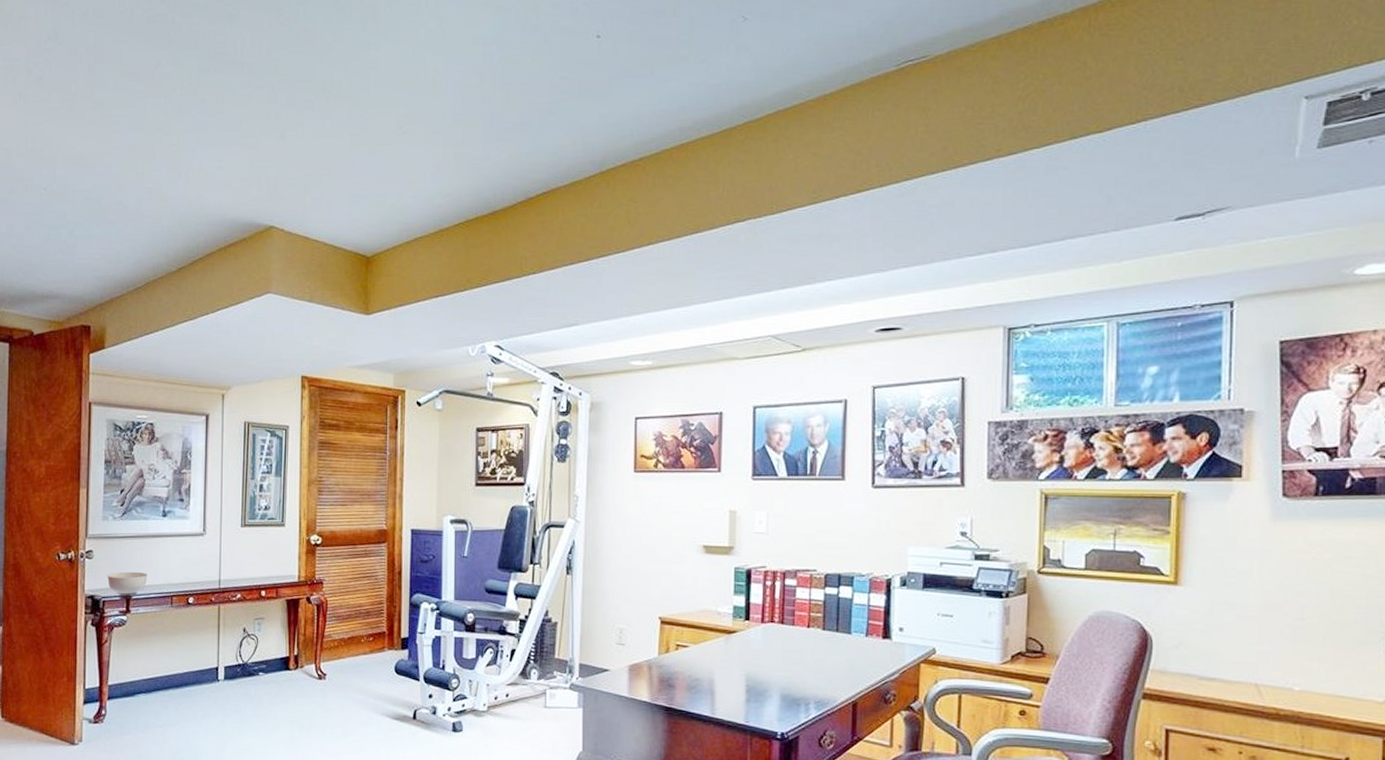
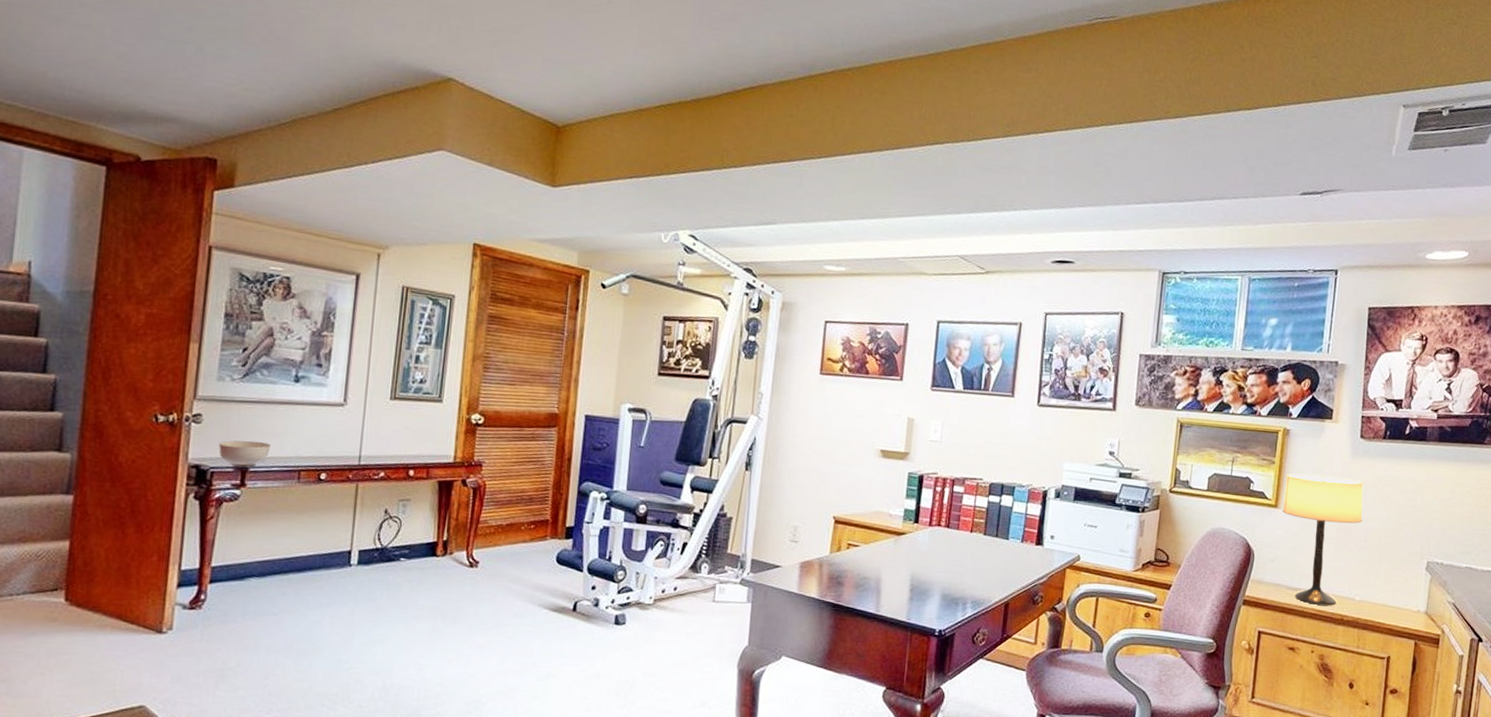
table lamp: none [1185,543,1295,698] -> present [1282,473,1364,606]

